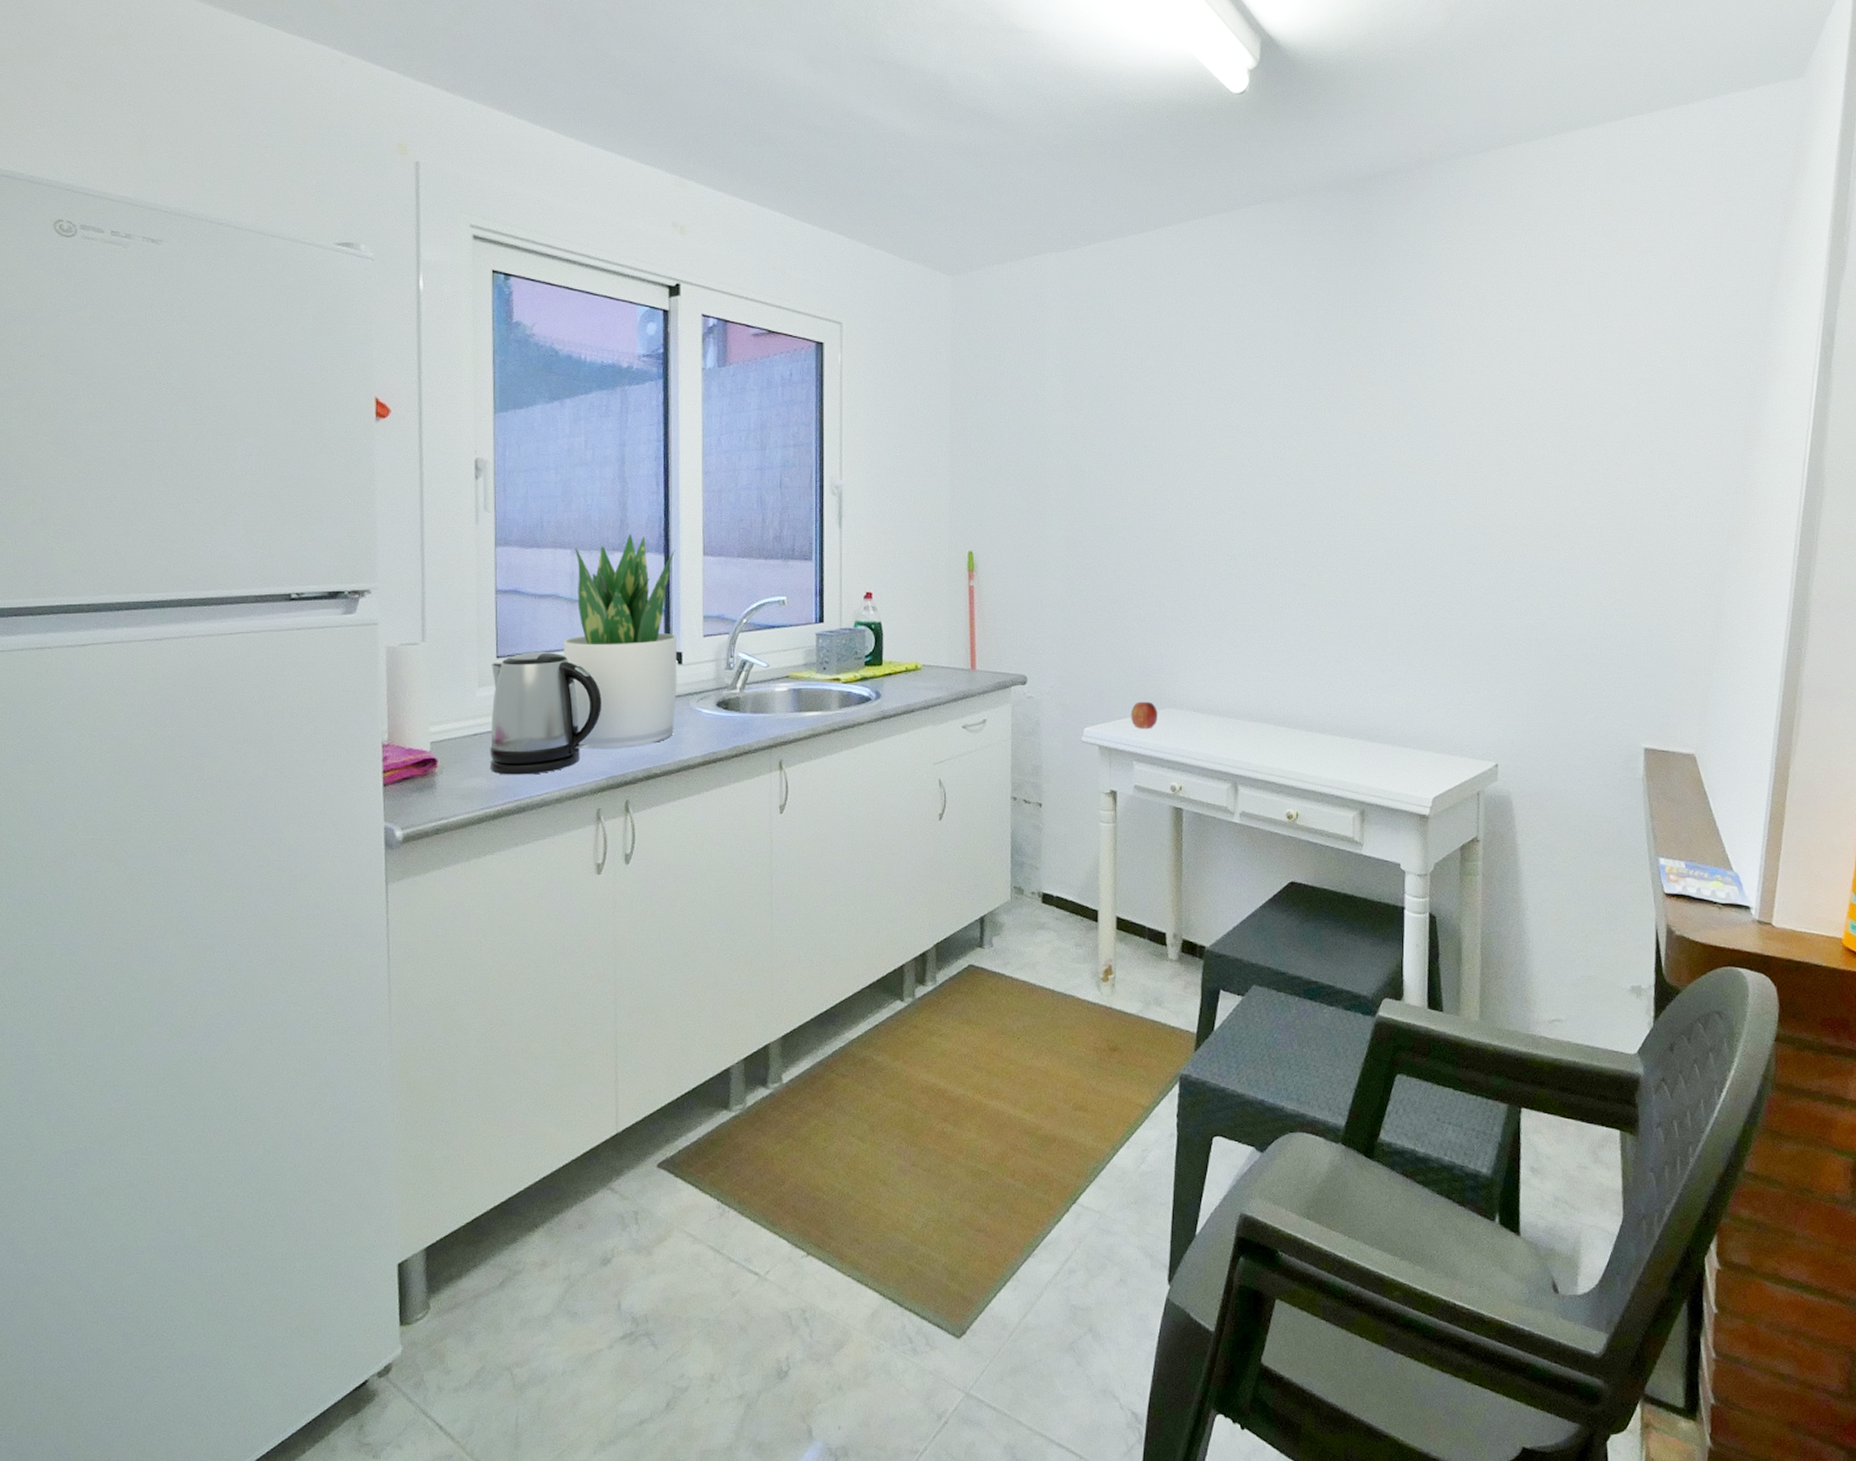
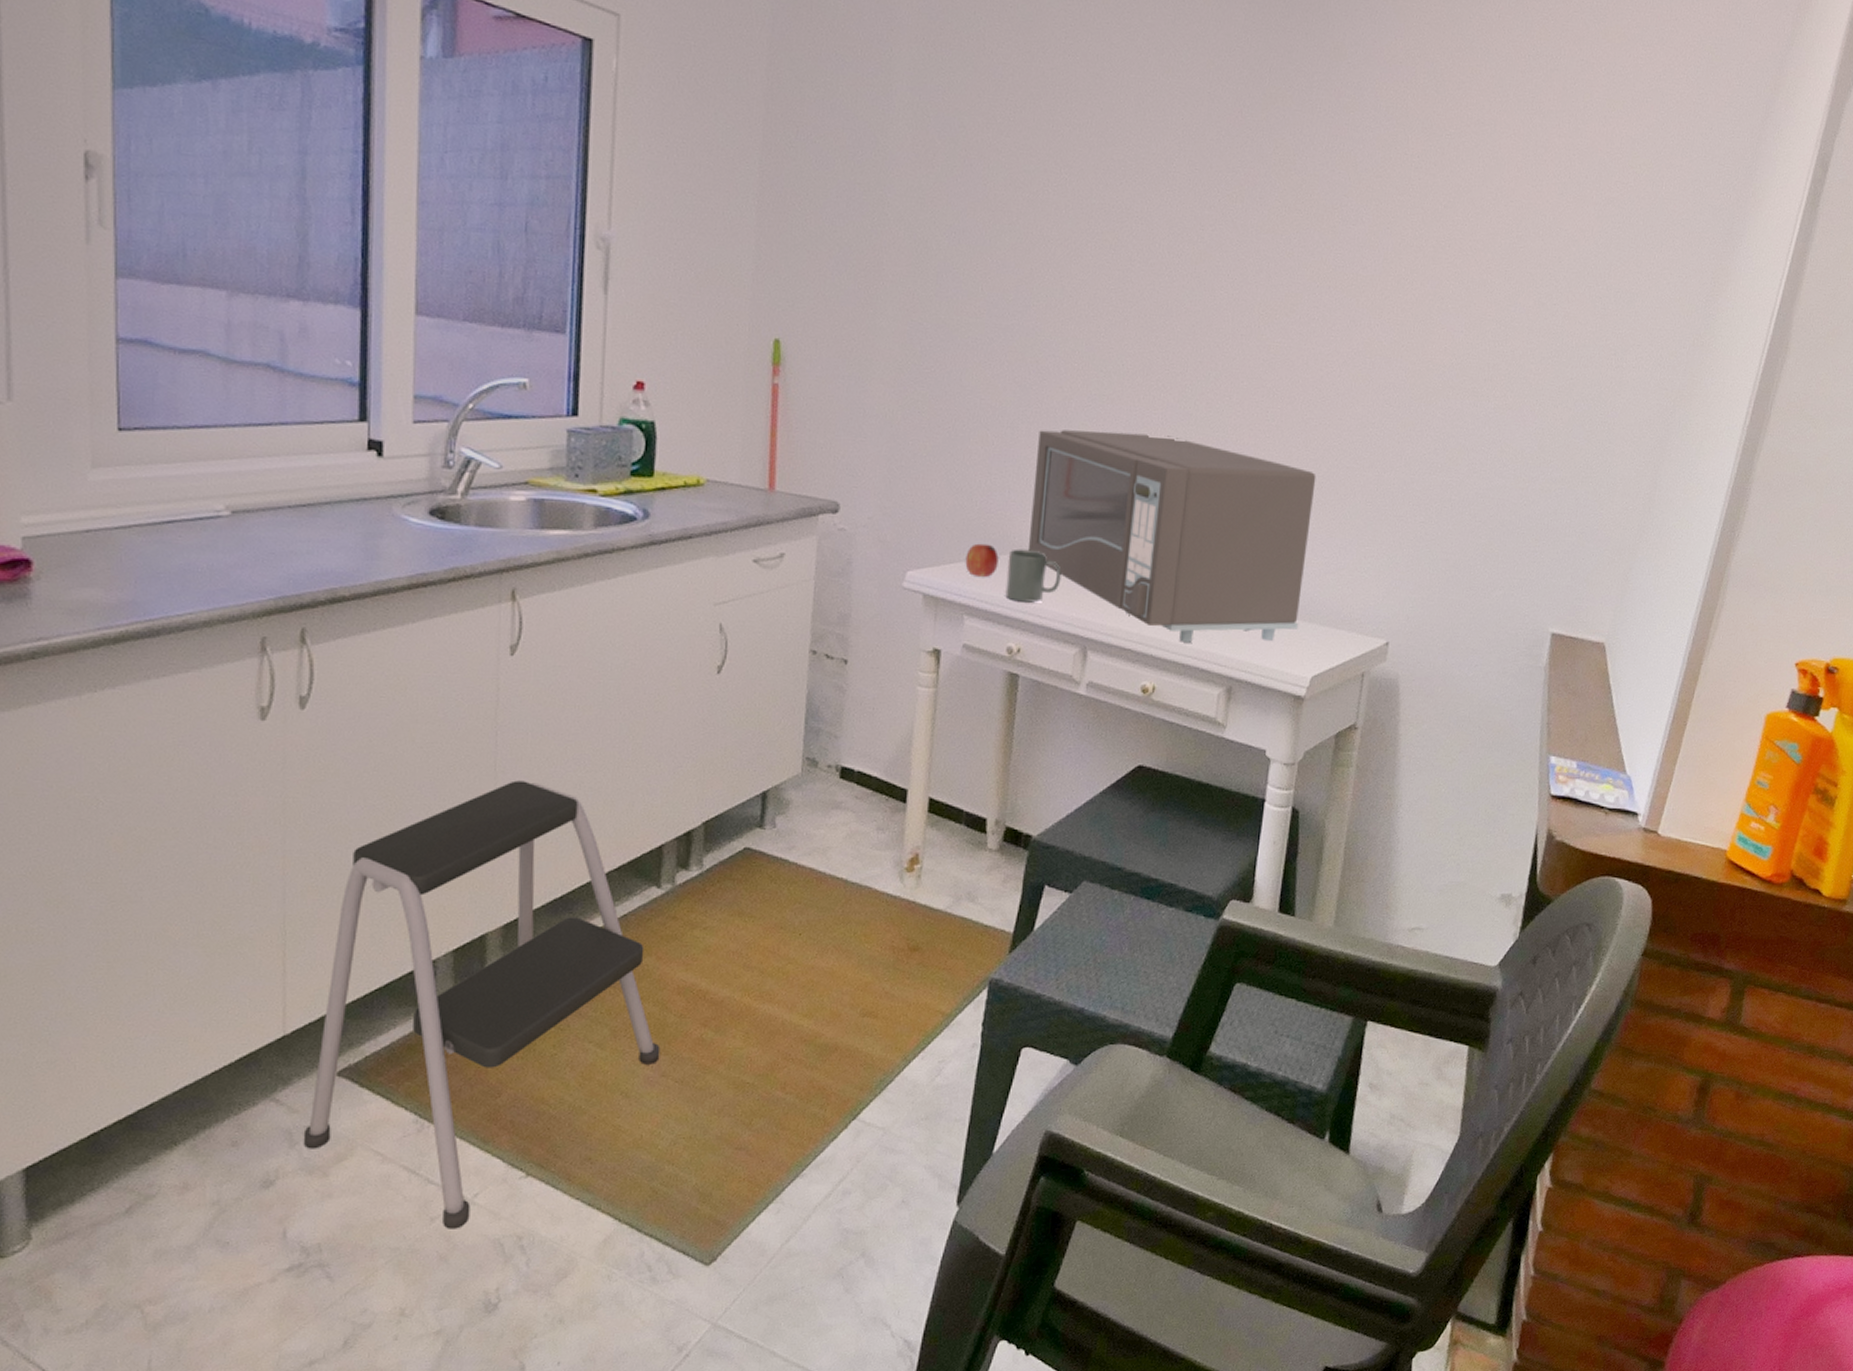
kettle: present [489,652,602,775] -> none [108,426,269,589]
planter: present [564,534,677,749] -> none [215,276,376,562]
step stool: none [632,915,910,1303] -> present [303,780,661,1229]
mug: none [1165,704,1210,748] -> present [1005,548,1062,603]
microwave: none [1181,603,1417,774] -> present [1027,430,1317,643]

